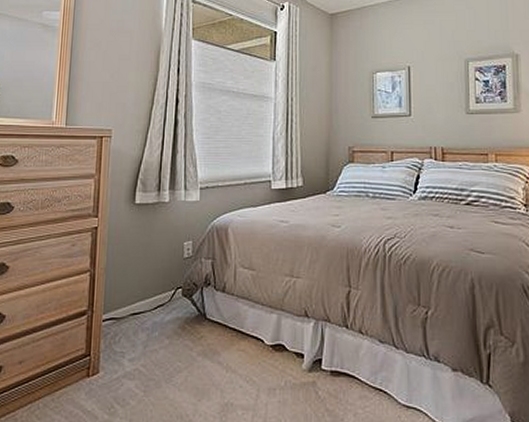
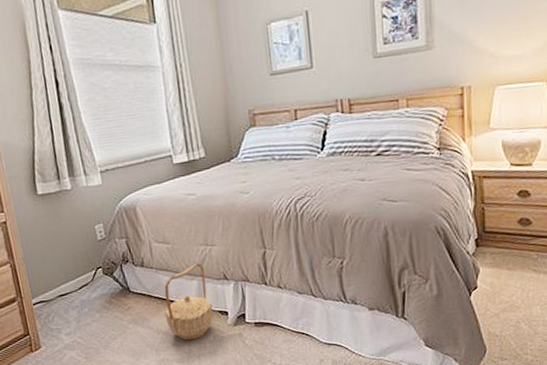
basket: none [237,296,289,384] -> present [164,263,214,341]

